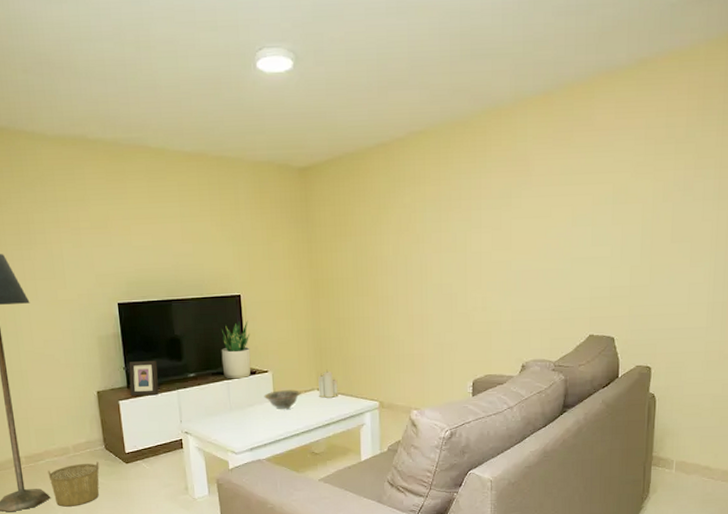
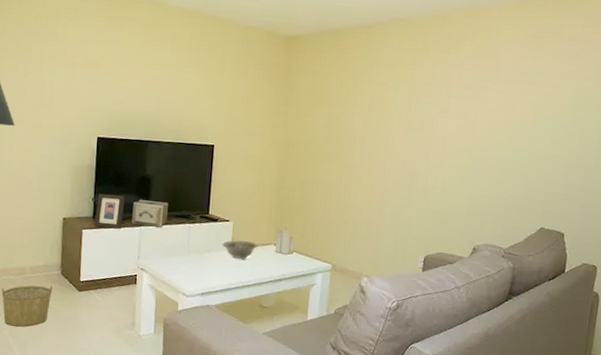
decorative box: none [166,361,204,389] -> present [132,200,168,227]
planter: present [221,320,251,379] -> none [186,169,218,225]

